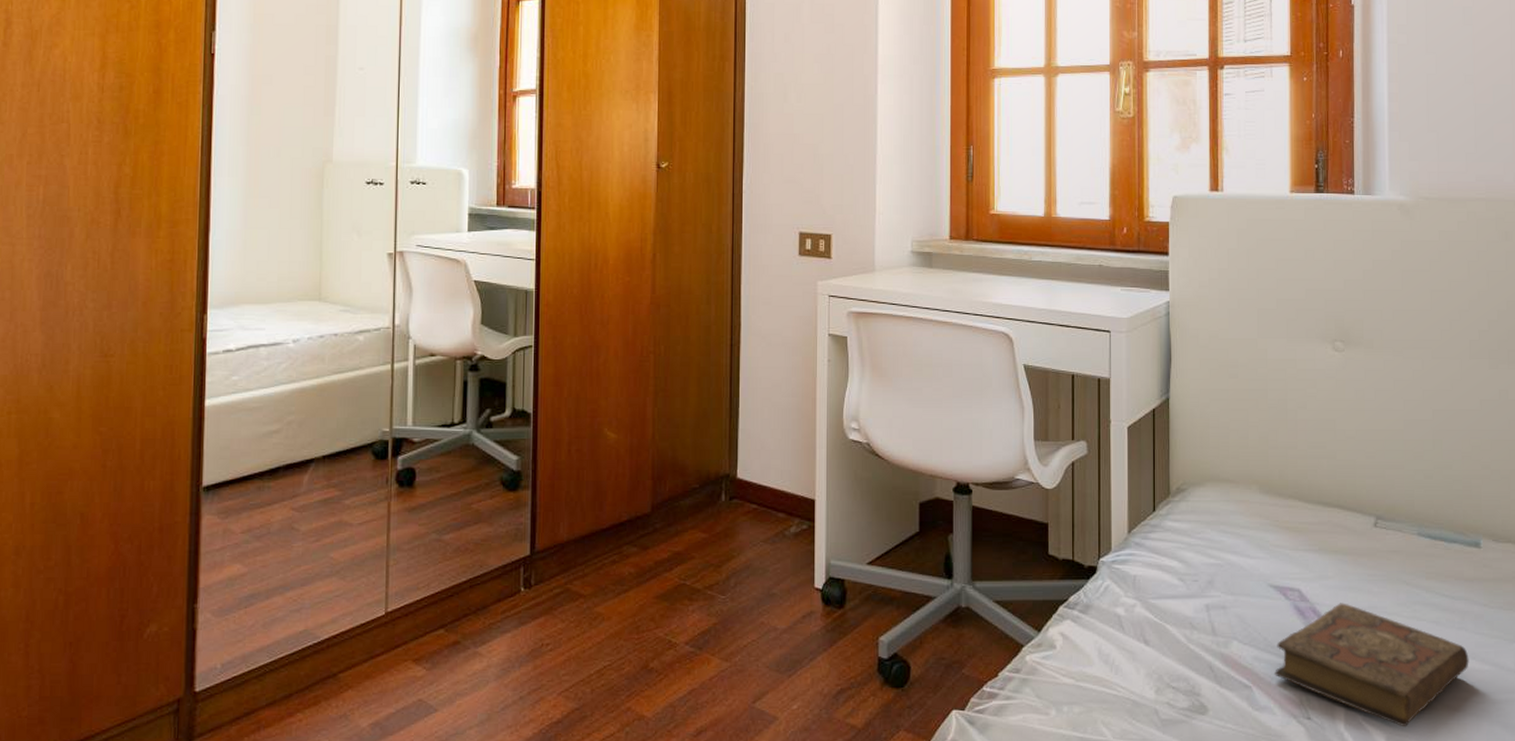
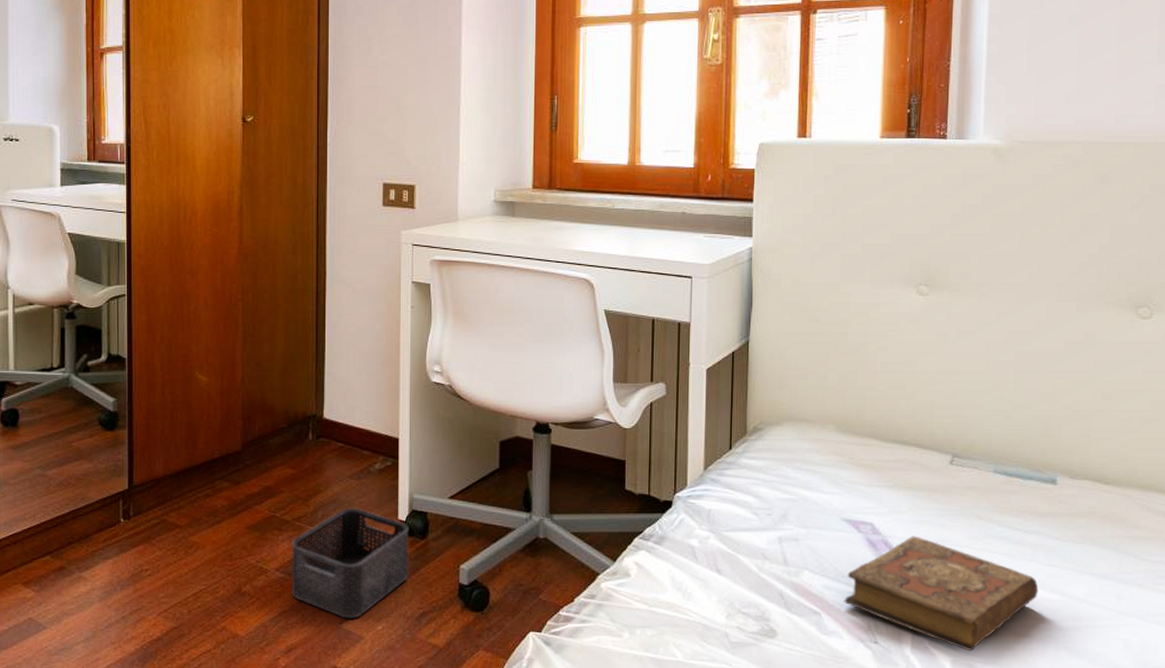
storage bin: none [702,575,826,697] -> present [292,508,409,619]

